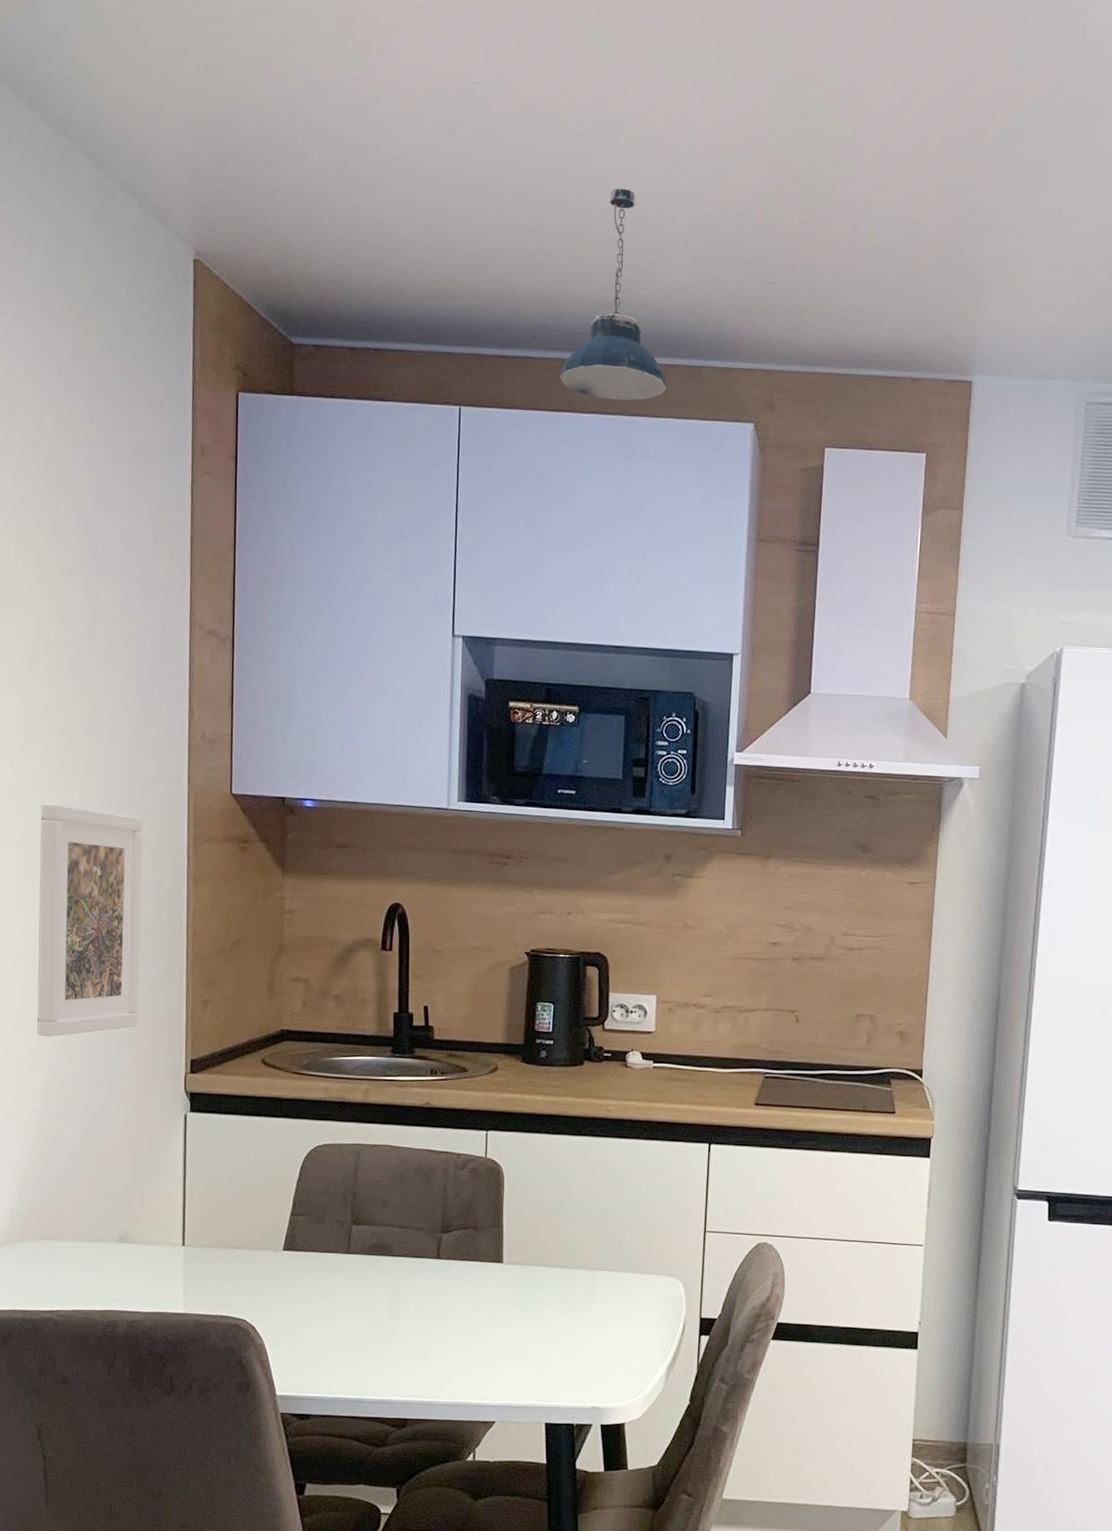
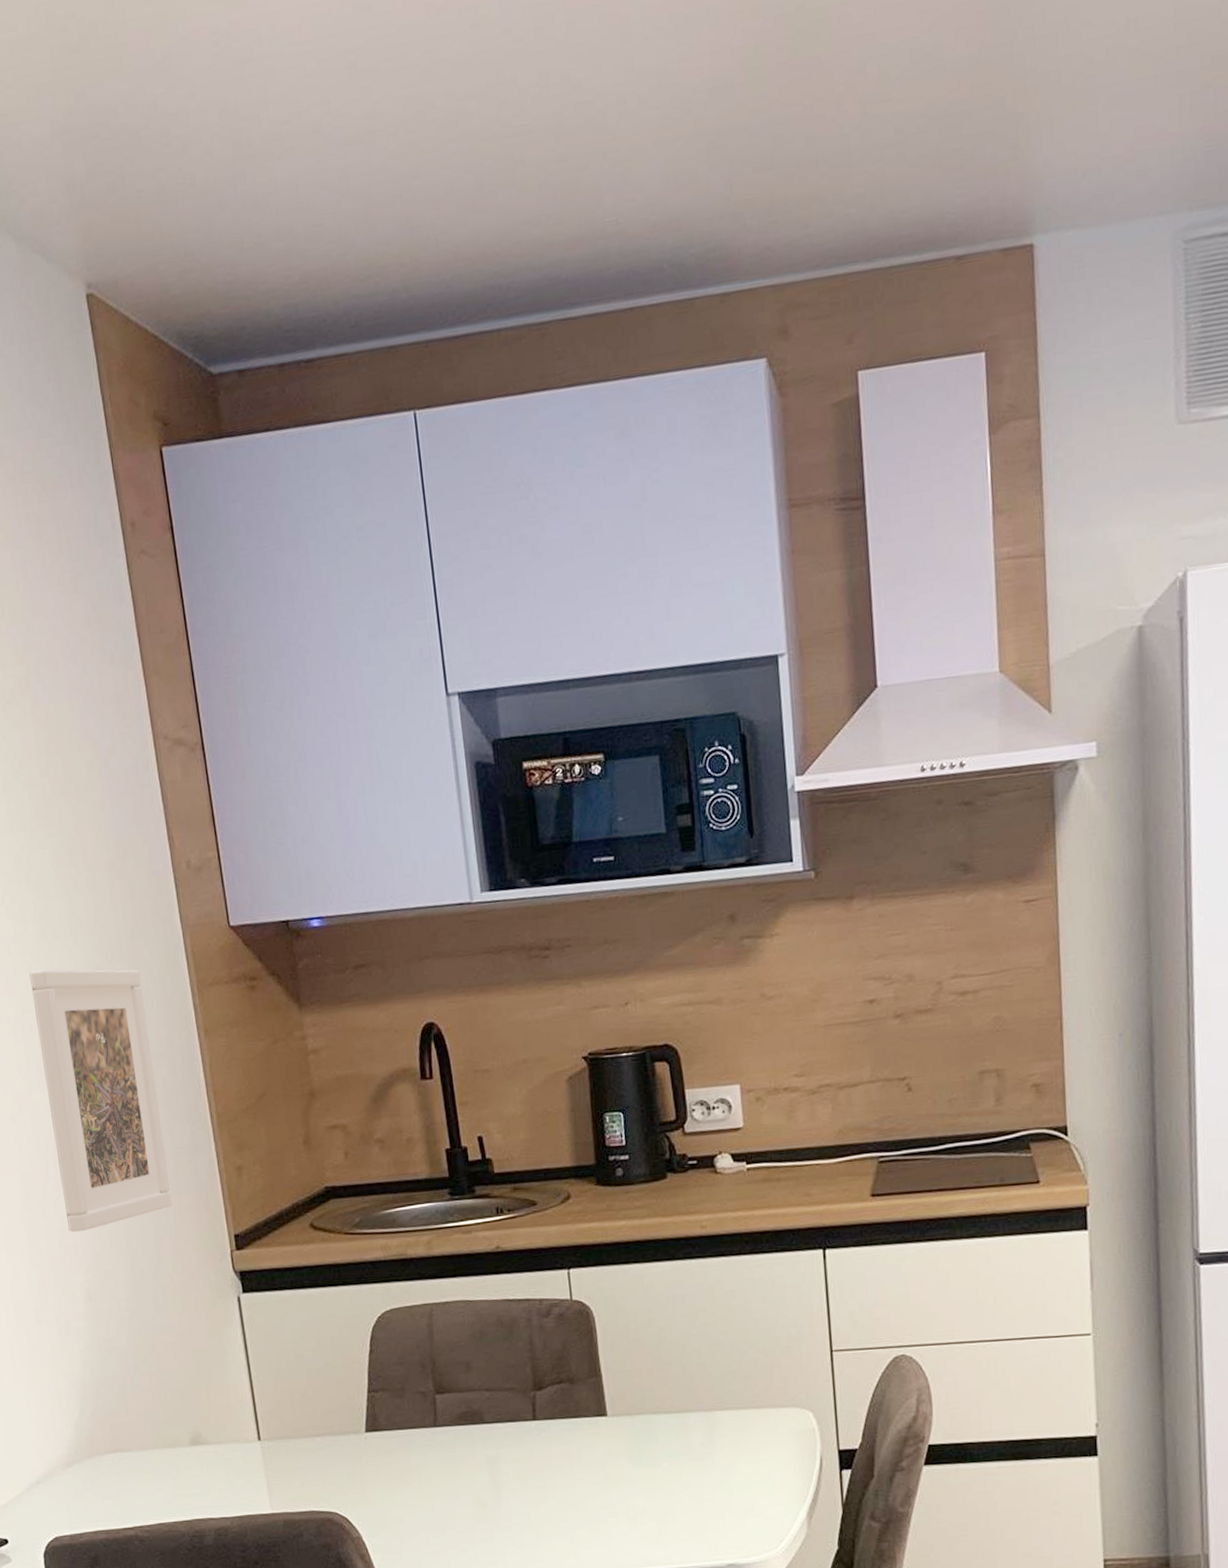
pendant light: present [559,188,667,401] -> none [525,87,655,366]

